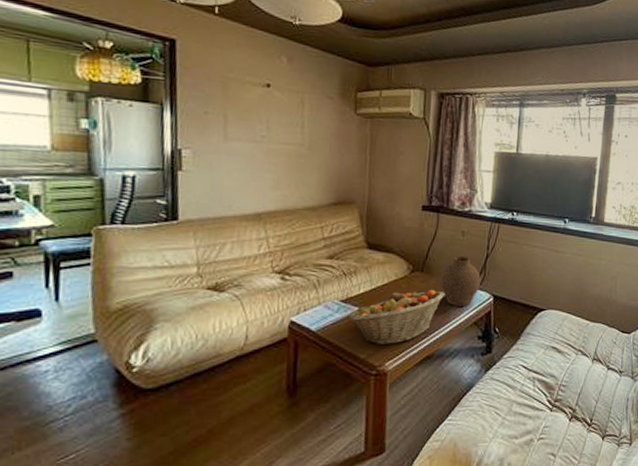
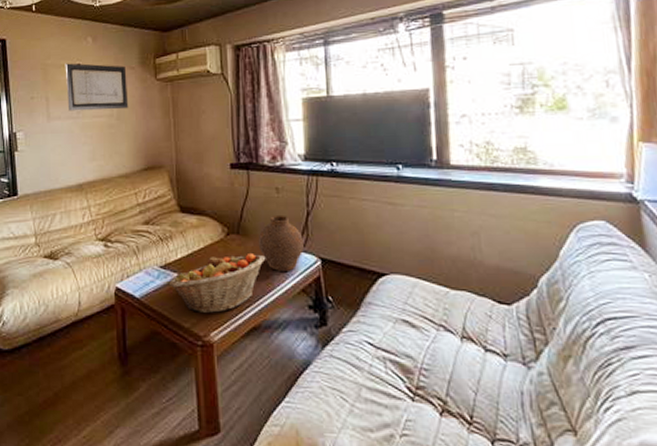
wall art: none [250,80,324,140] -> present [65,63,129,111]

